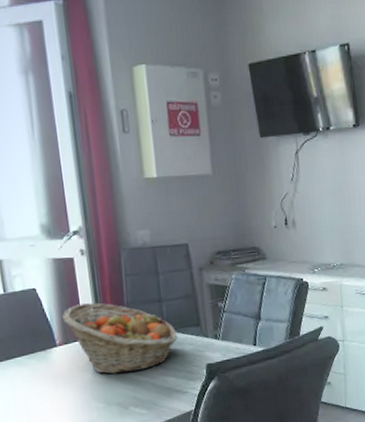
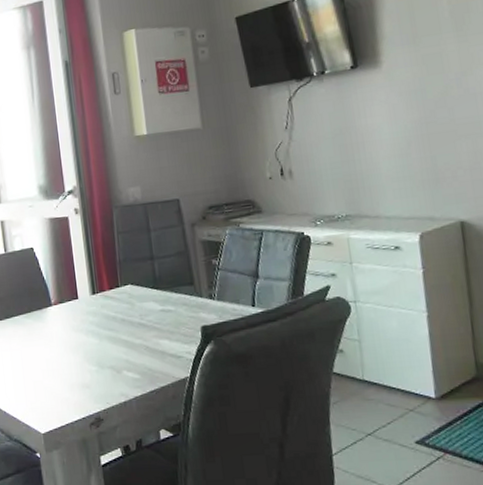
fruit basket: present [62,302,178,374] -> none [57,261,171,336]

